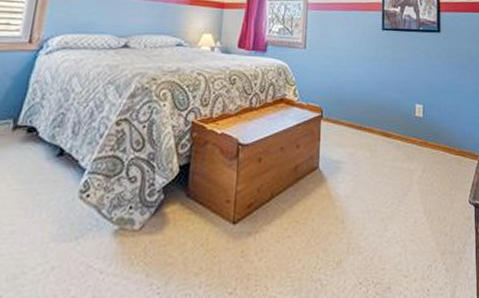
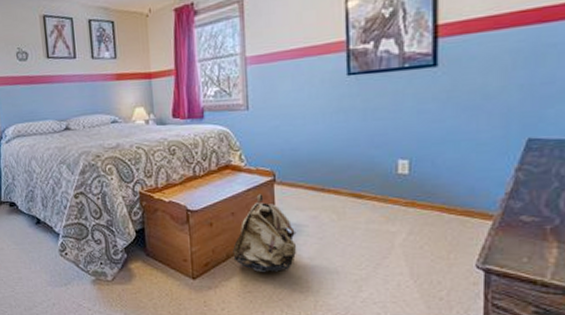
backpack: none [277,129,337,213] -> present [233,194,297,272]

